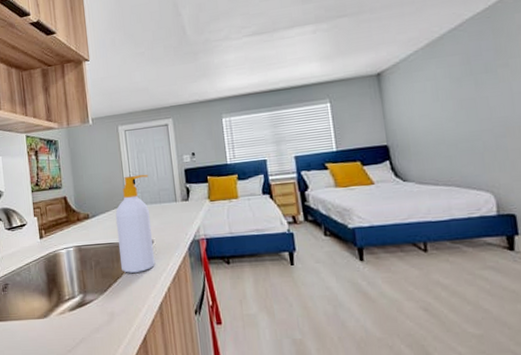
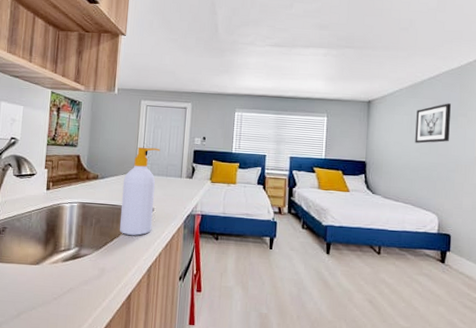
wall art: none [441,55,491,112] -> present [415,103,451,144]

